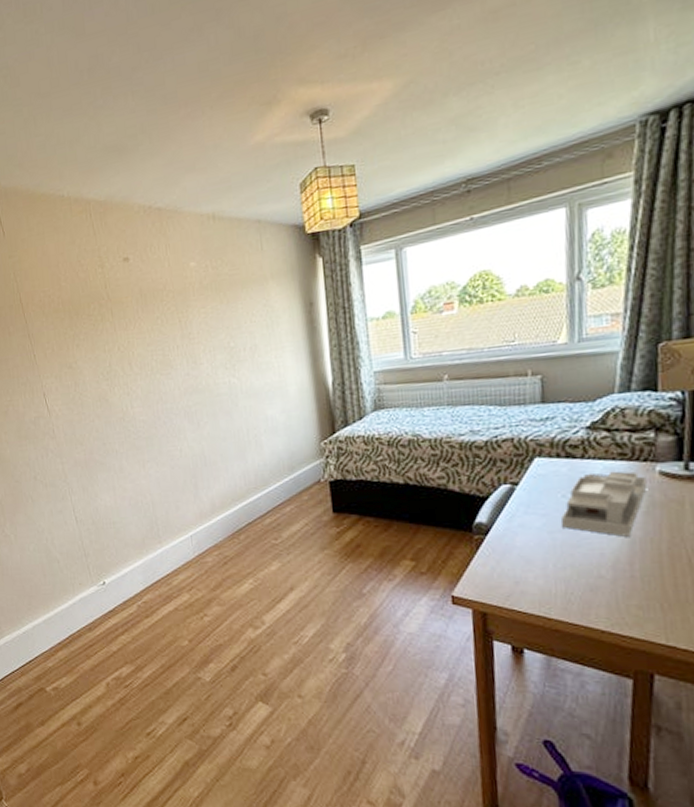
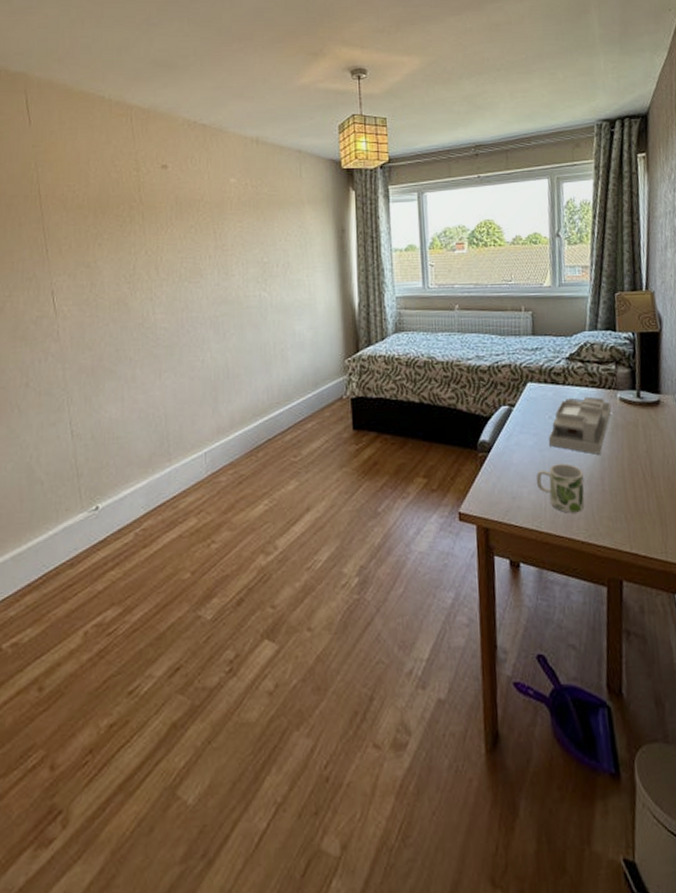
mug: none [544,547,607,600] -> present [535,463,585,513]

